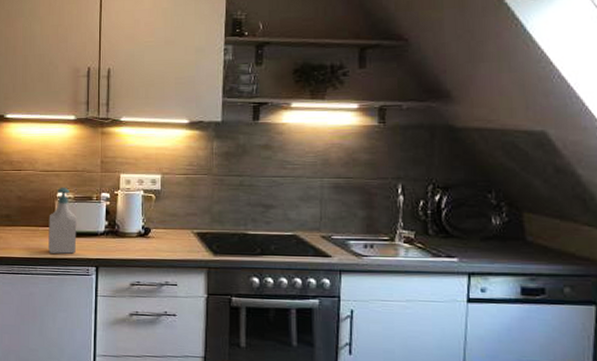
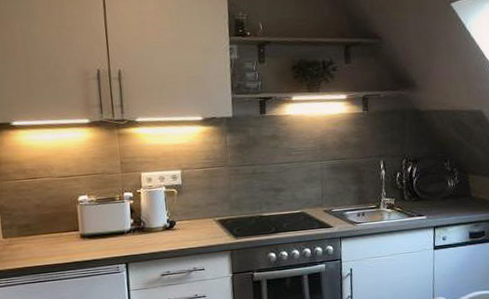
soap bottle: present [48,187,77,254] -> none [72,190,104,257]

